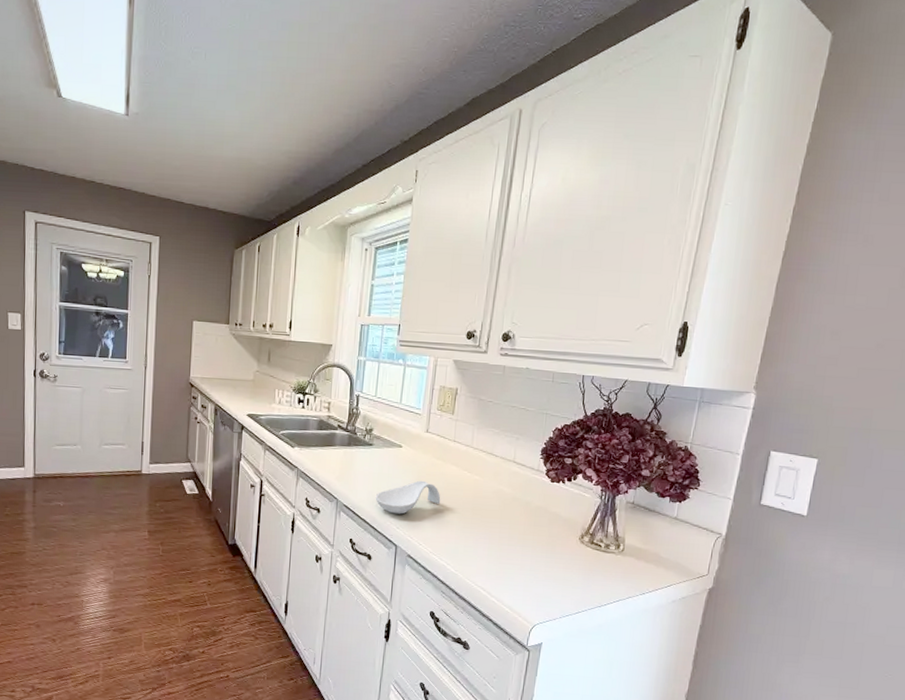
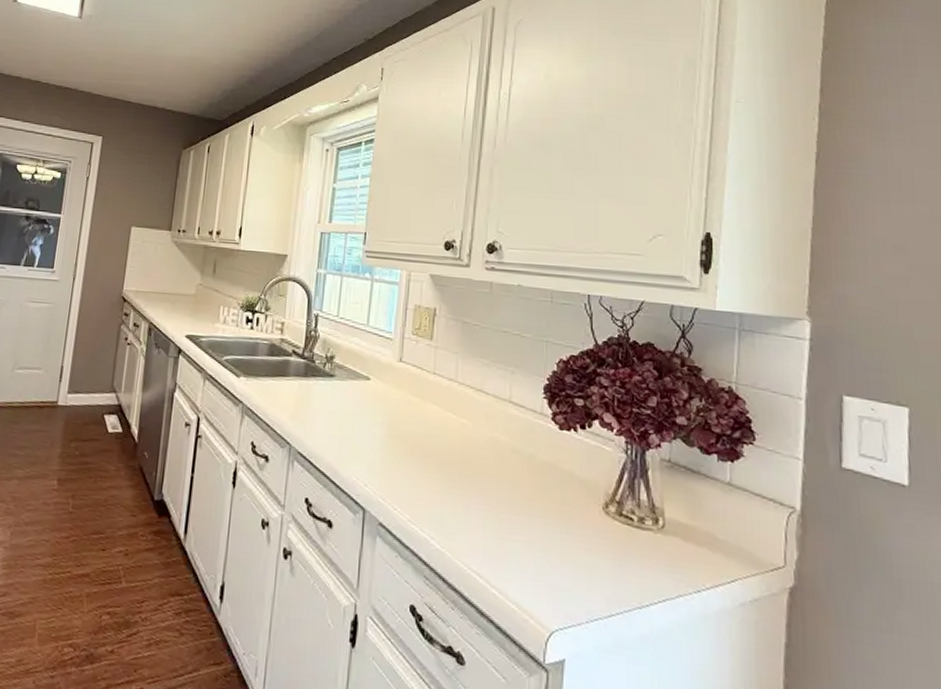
spoon rest: present [375,480,441,514] -> none [337,422,420,467]

